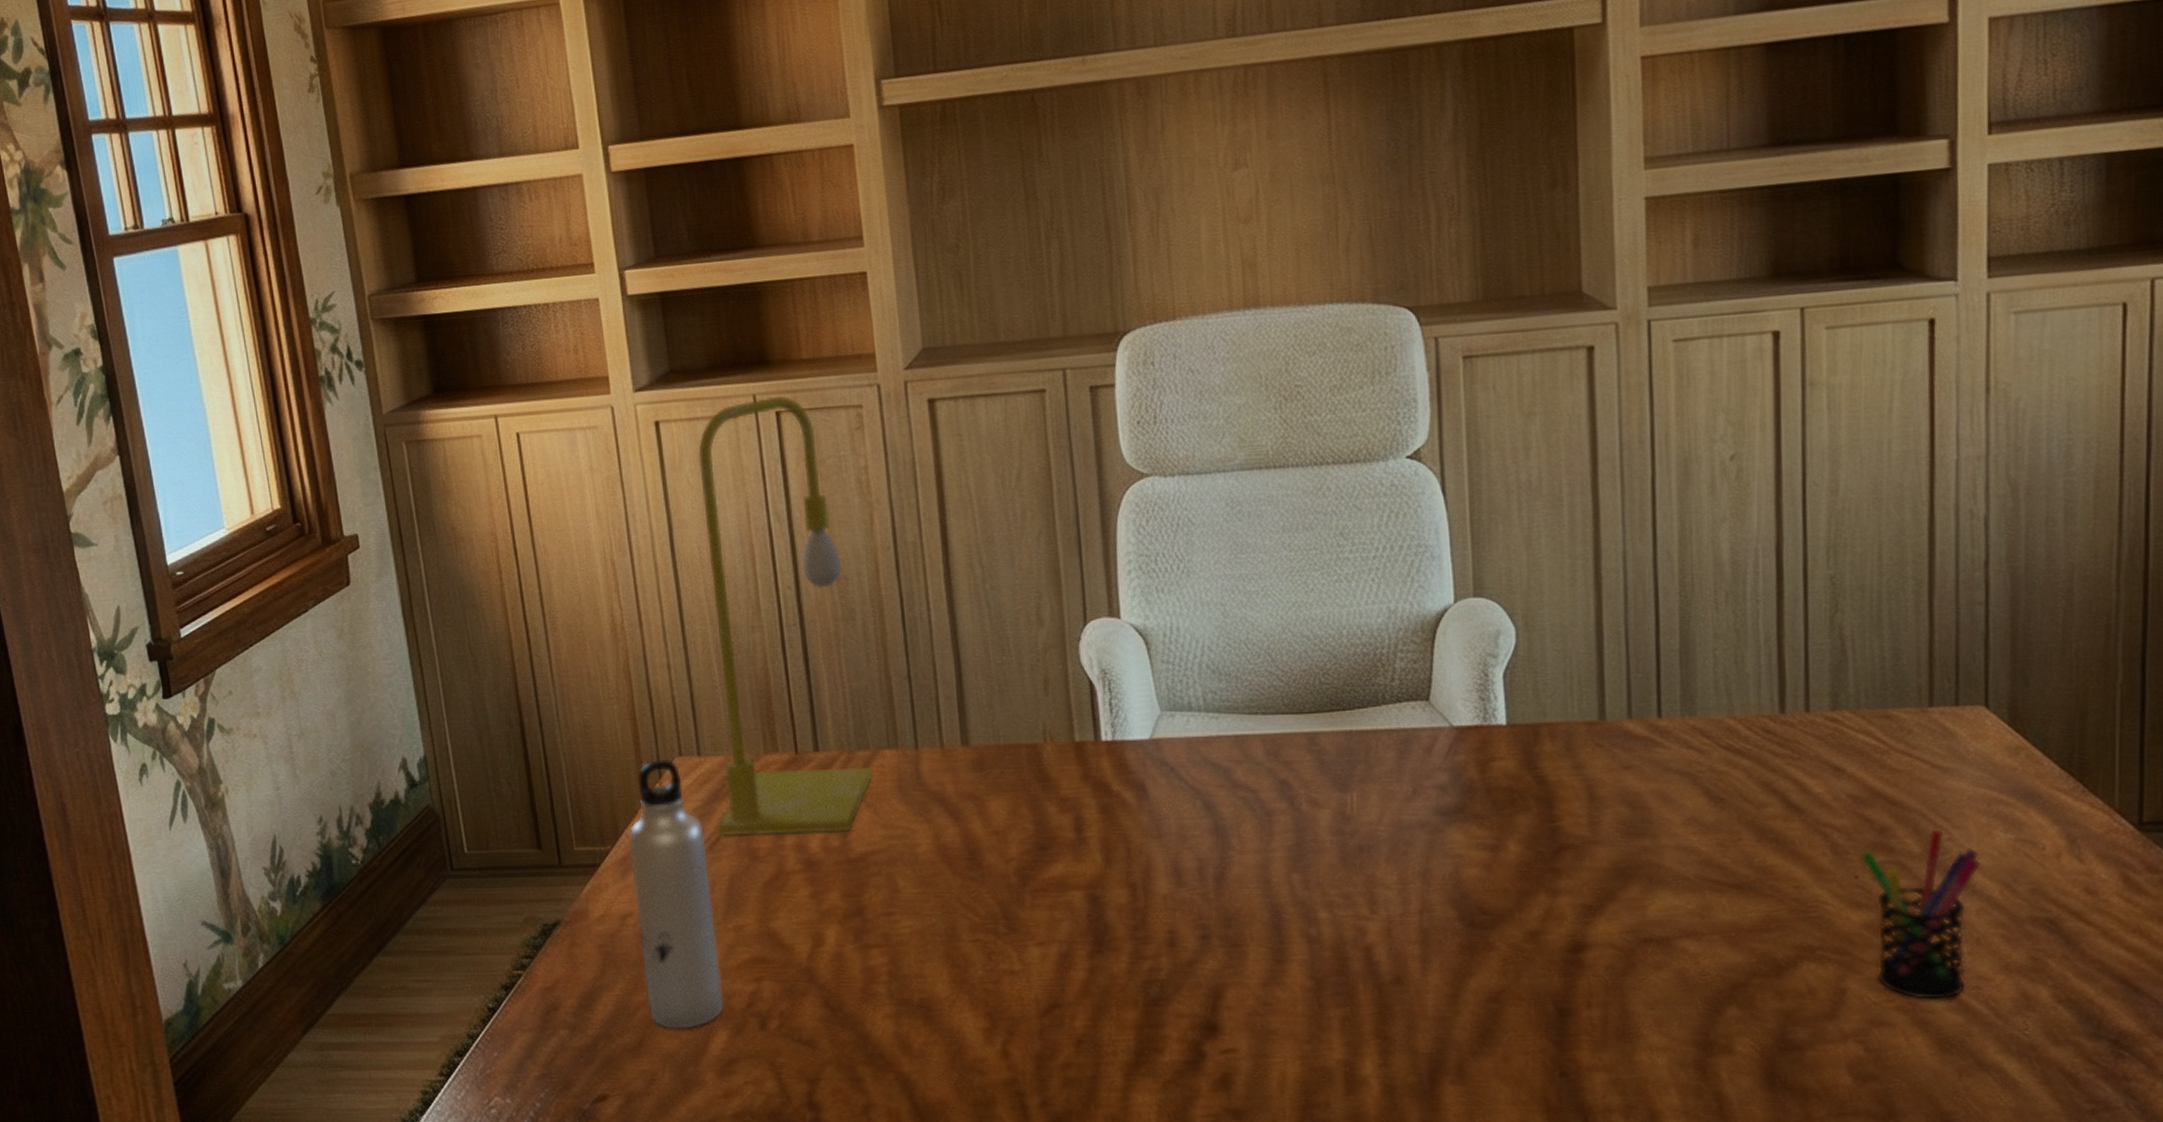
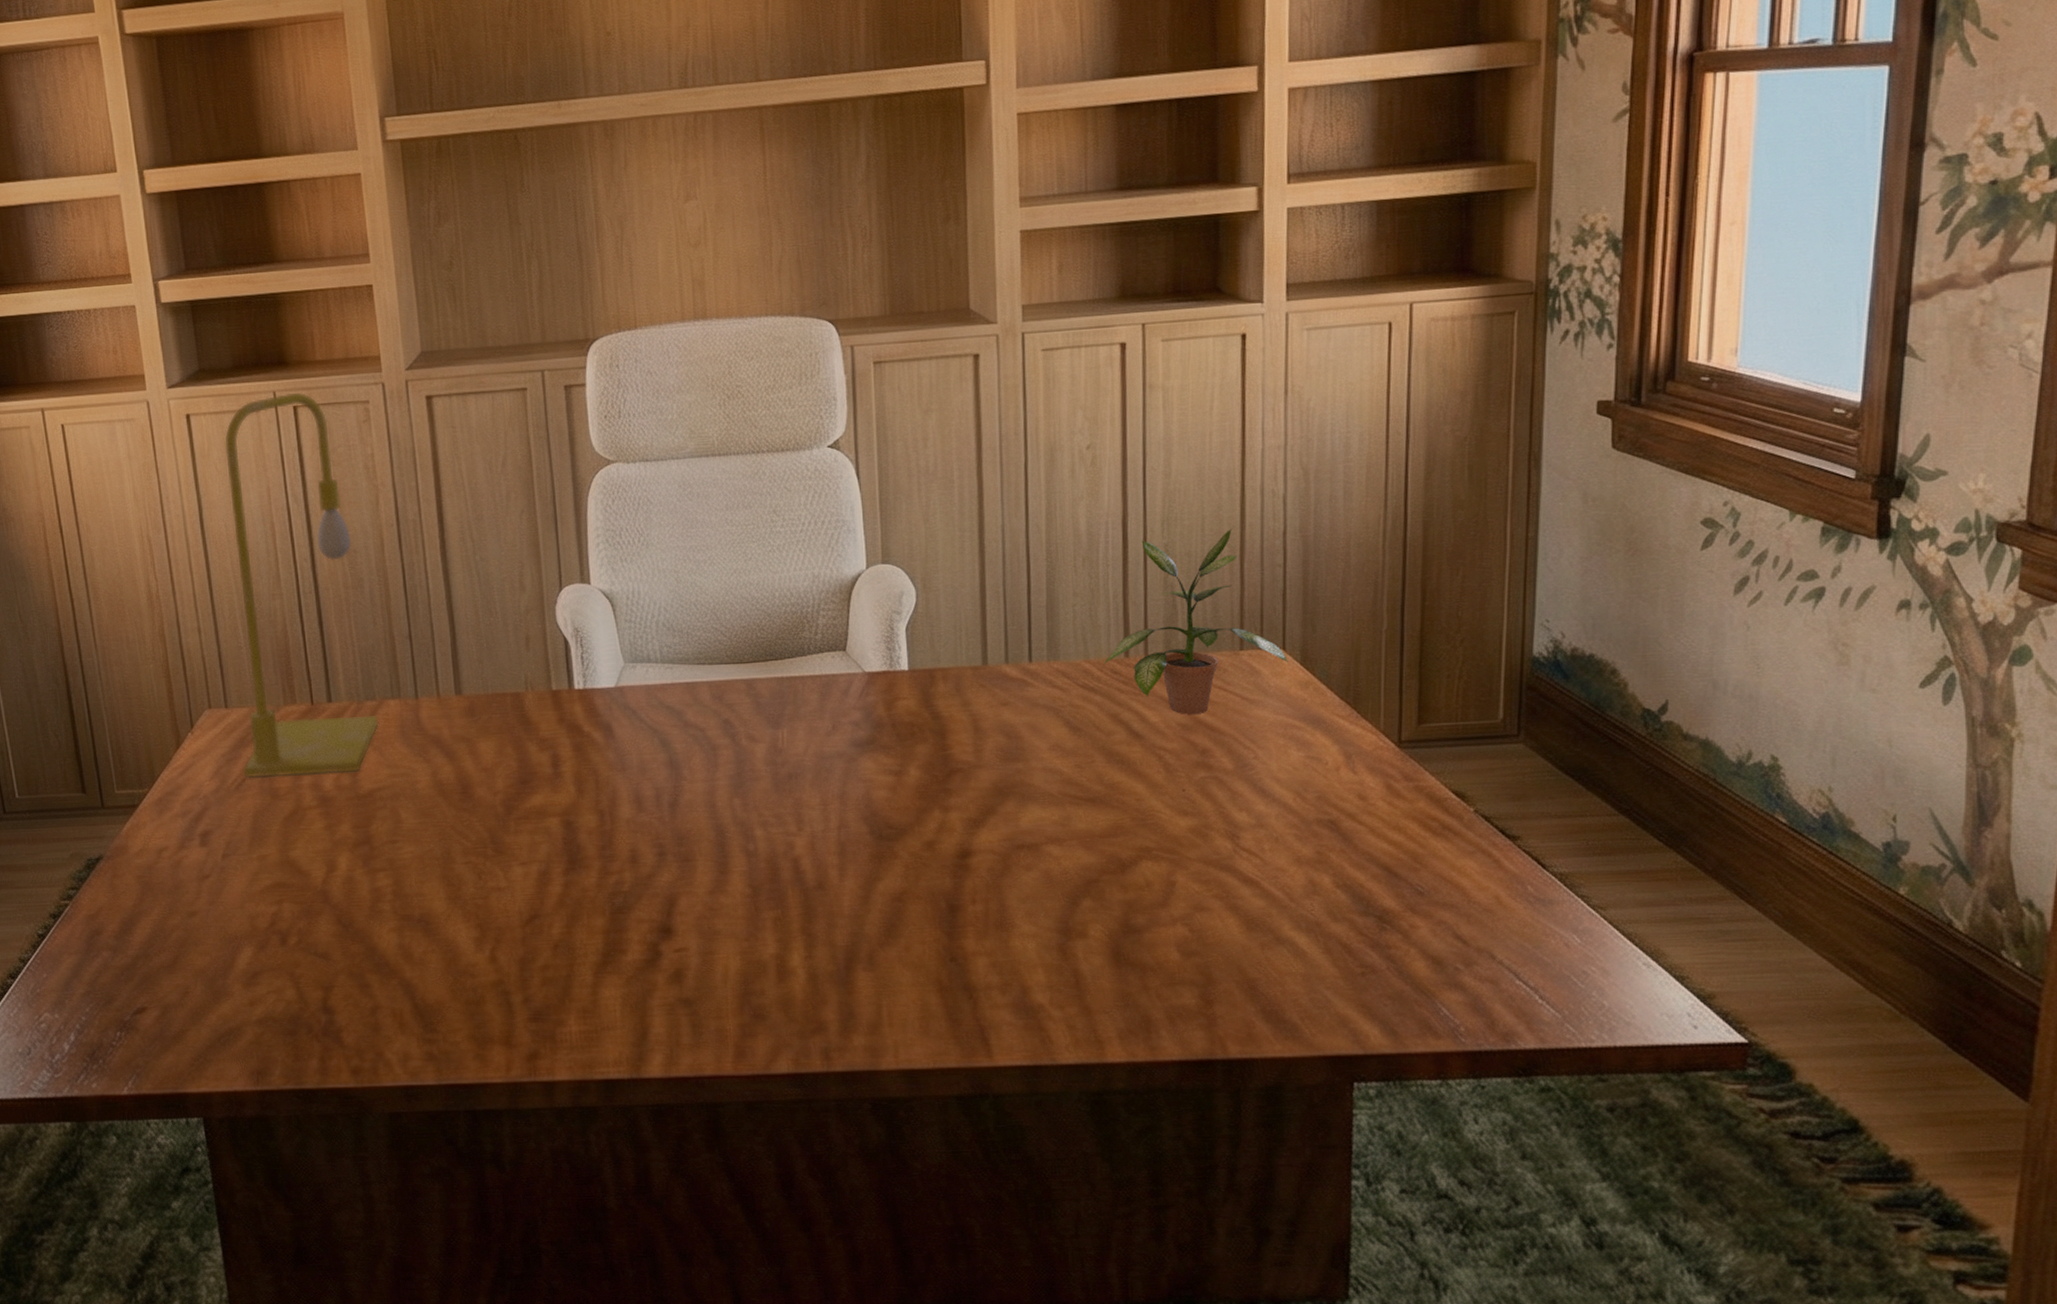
water bottle: present [628,758,725,1029] -> none [163,711,250,948]
potted plant: none [1753,557,1993,784] -> present [1104,528,1288,714]
pen holder: present [1860,829,1981,1000] -> none [1187,749,1279,889]

